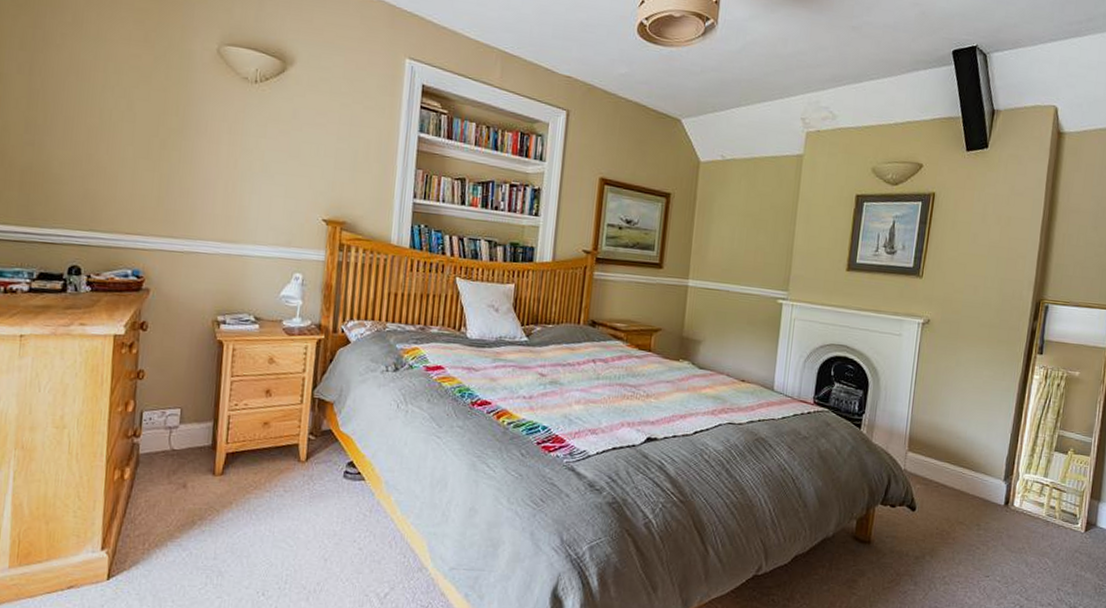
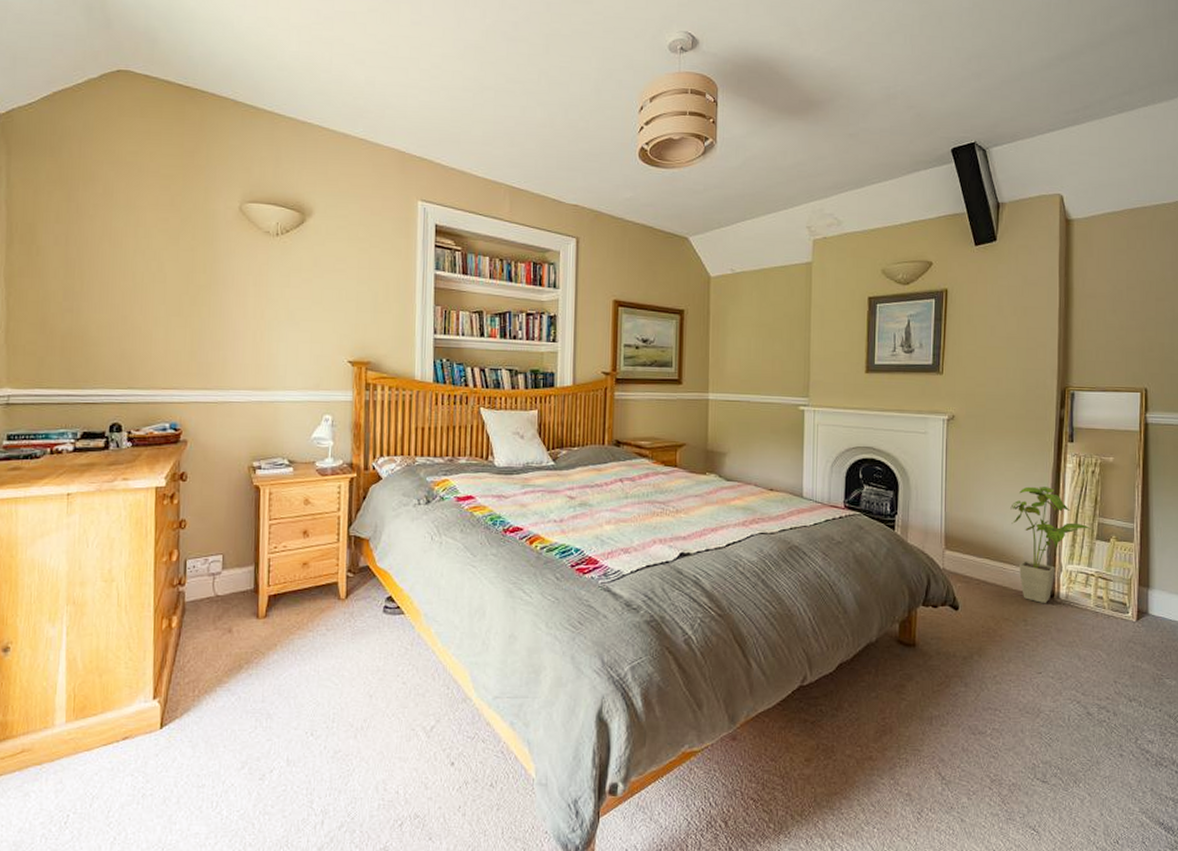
house plant: none [975,395,1054,511] -> present [1010,486,1095,604]

